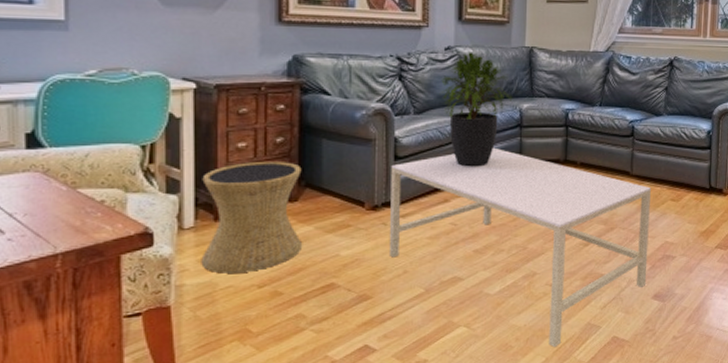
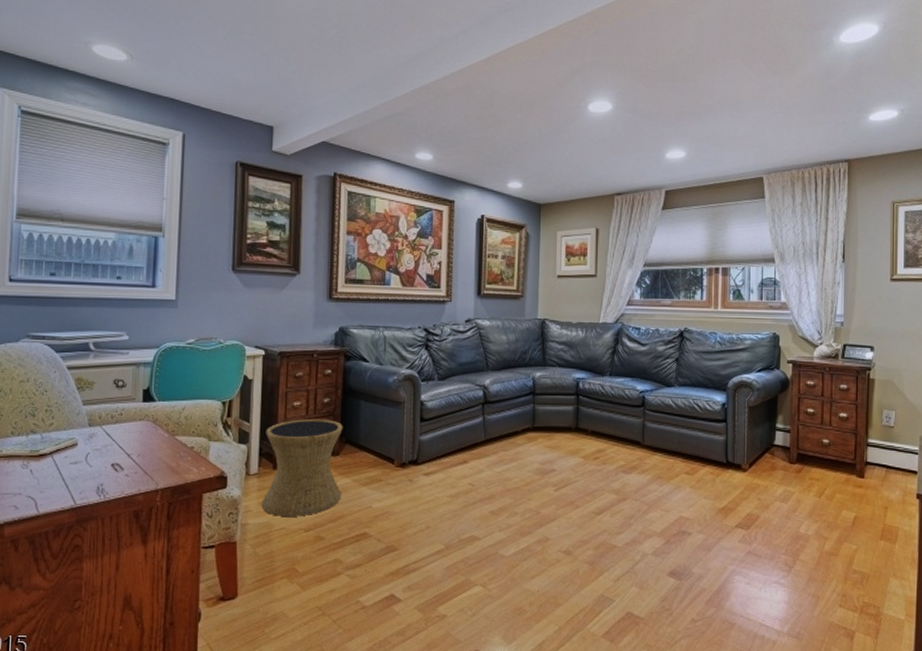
coffee table: present [388,147,651,348] -> none [413,413,663,617]
potted plant: present [439,50,513,167] -> none [460,322,526,431]

